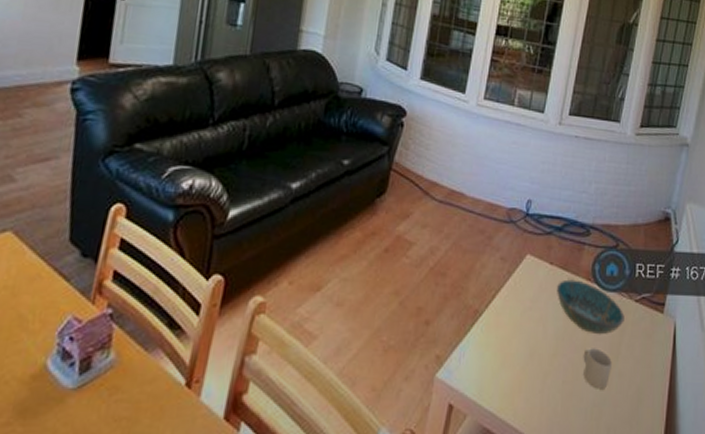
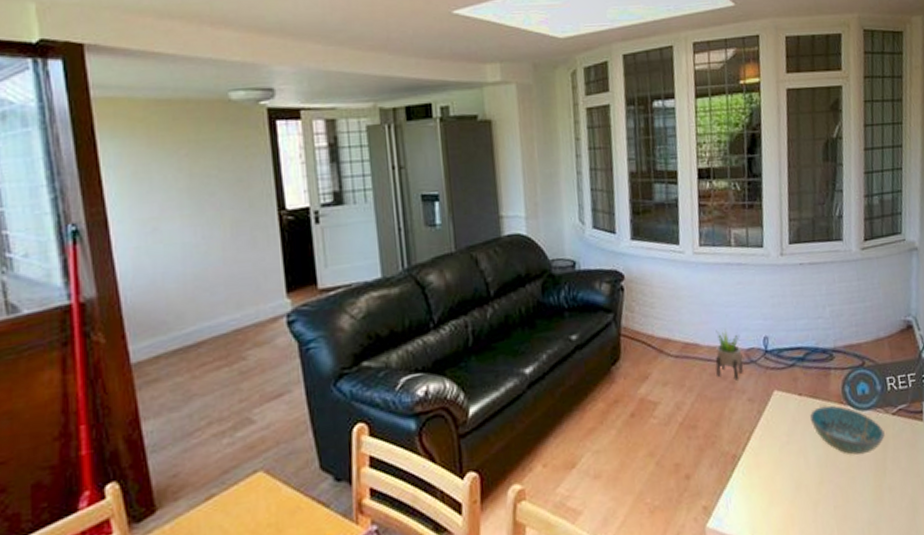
potted plant: none [475,183,505,237] -> present [715,329,743,380]
cup: present [583,348,612,389] -> none [849,468,881,508]

